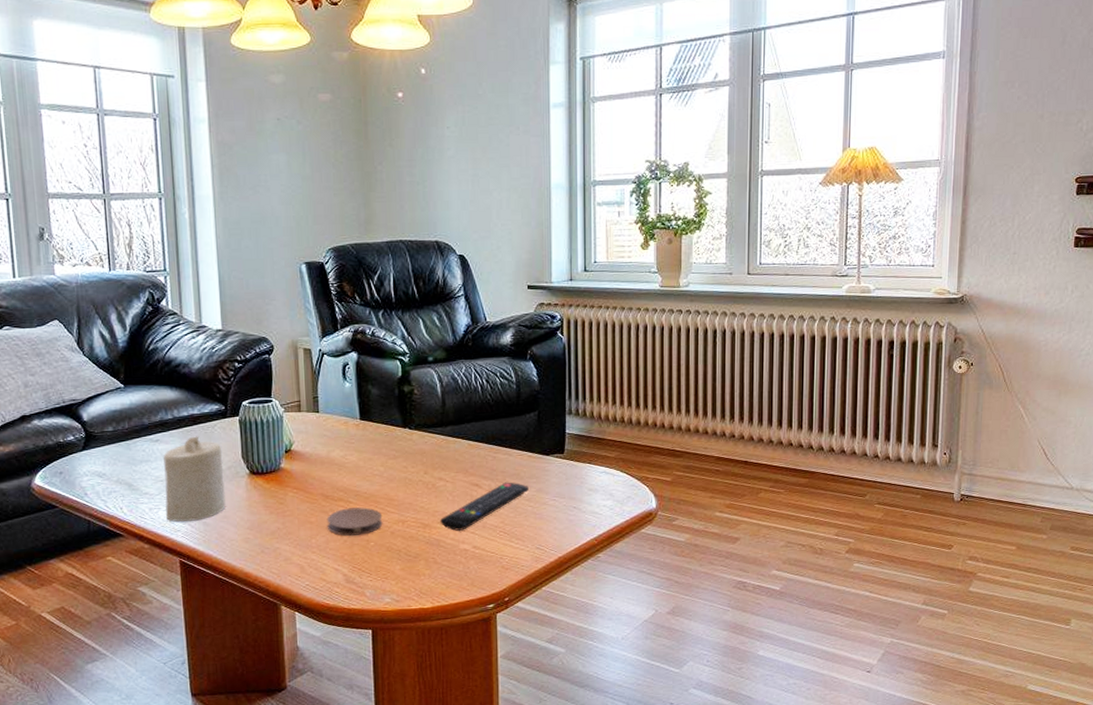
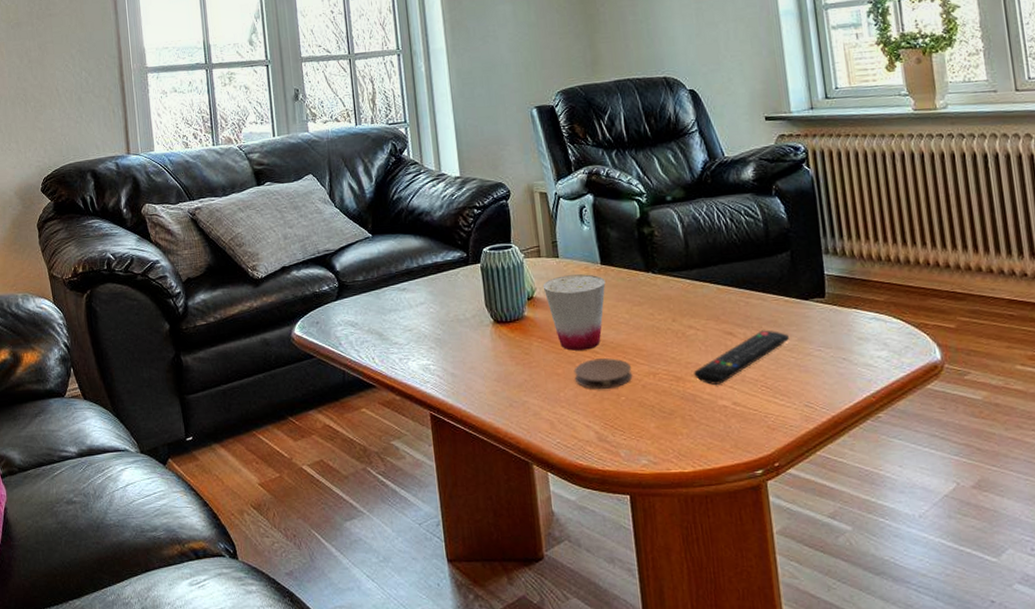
candle: present [163,436,226,522] -> none [410,284,472,373]
cup: none [301,429,363,501] -> present [542,274,606,351]

